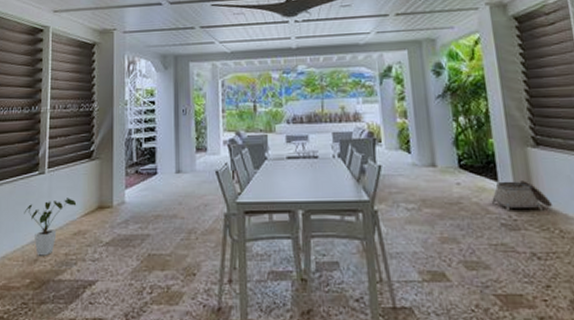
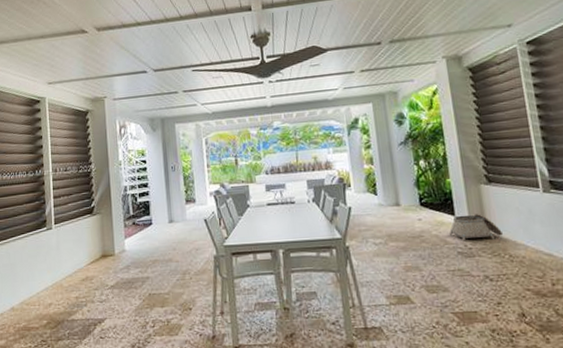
house plant: present [24,198,77,256] -> none [36,249,83,300]

